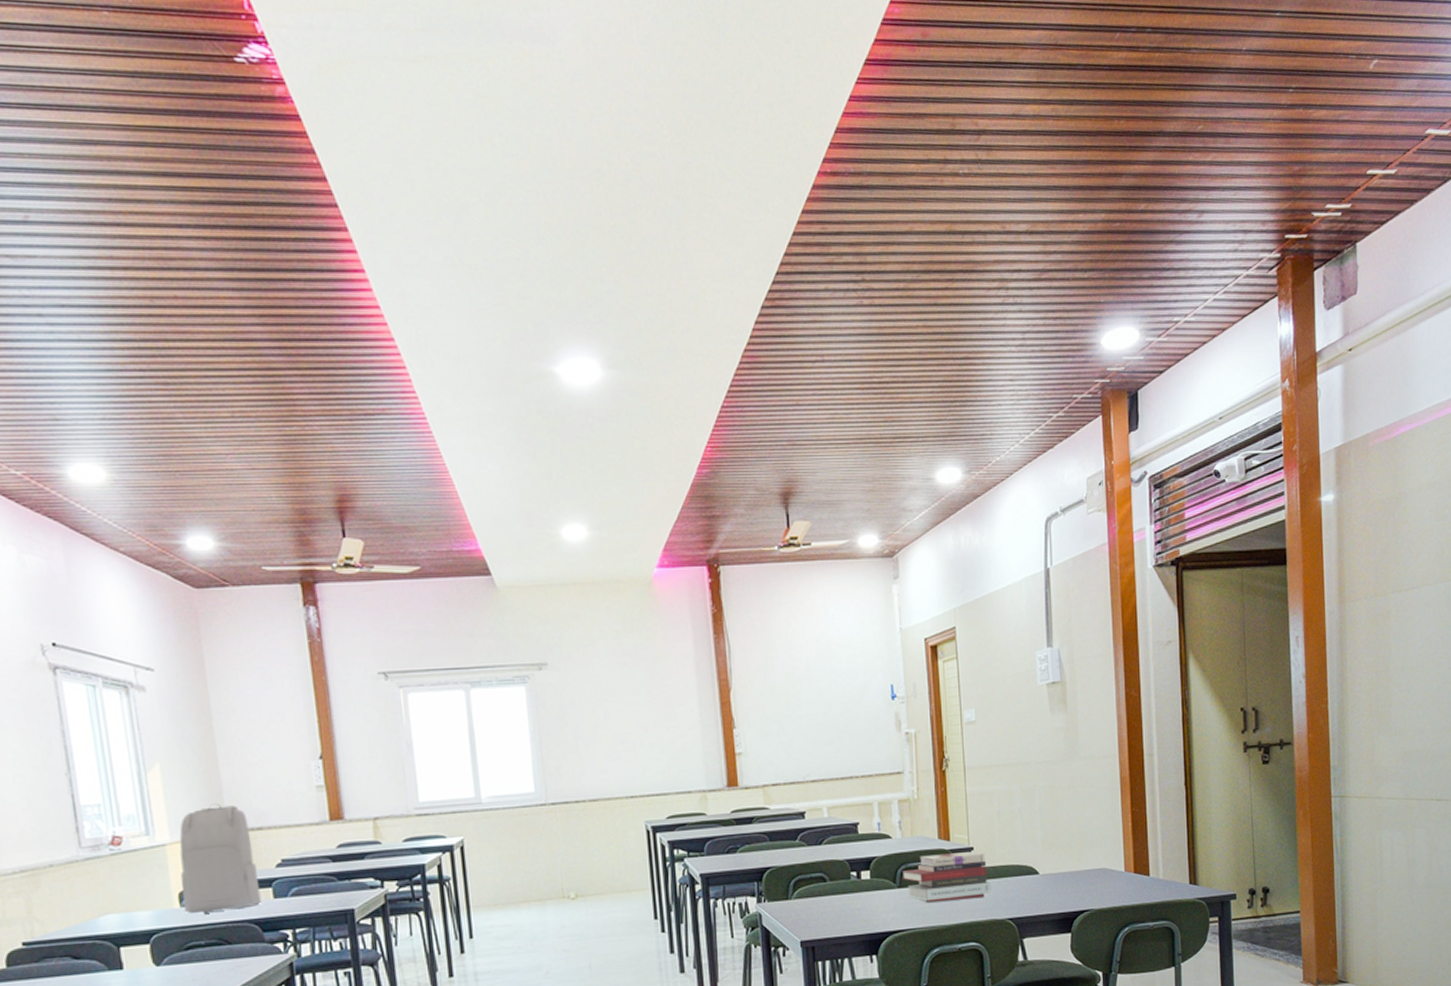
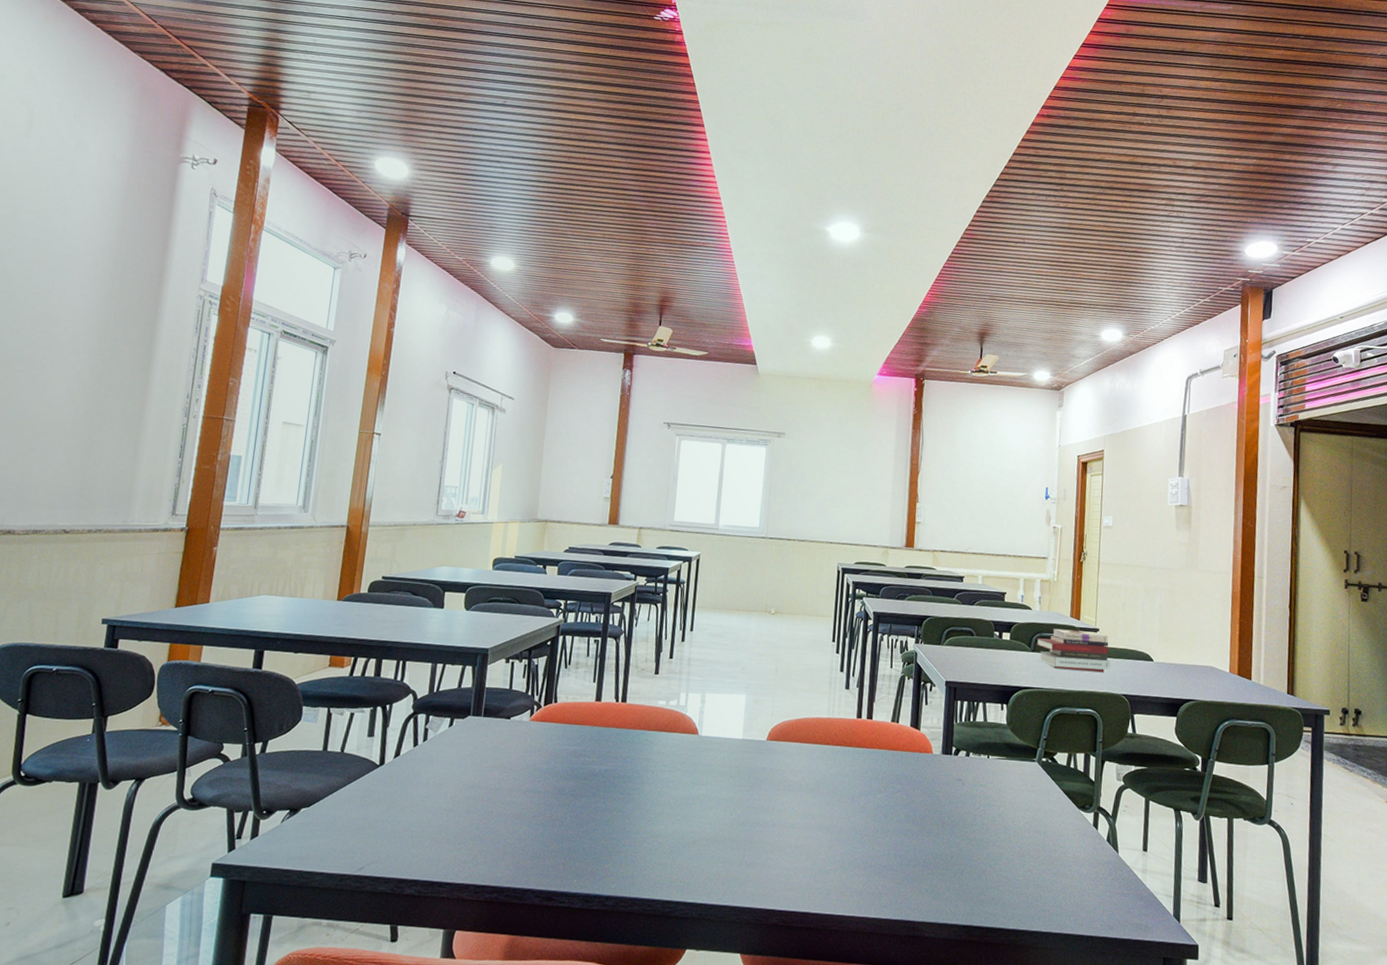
backpack: present [179,803,262,915] -> none [494,499,552,579]

